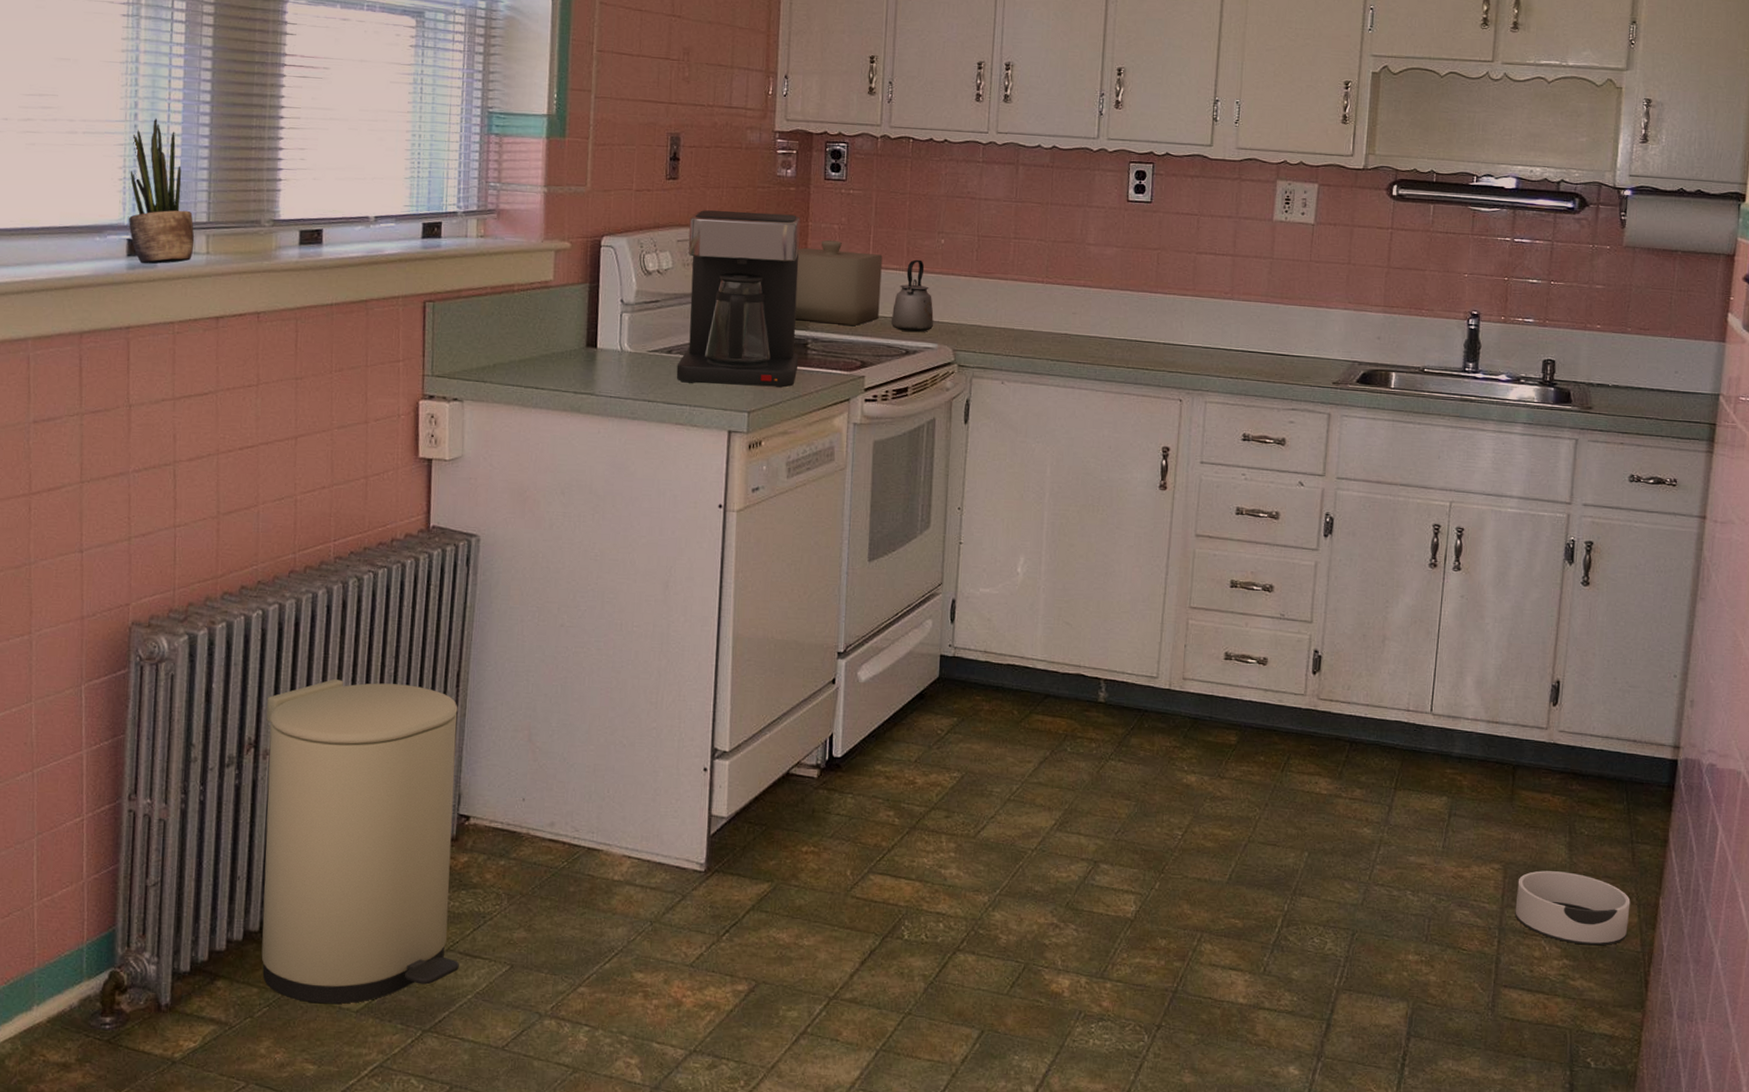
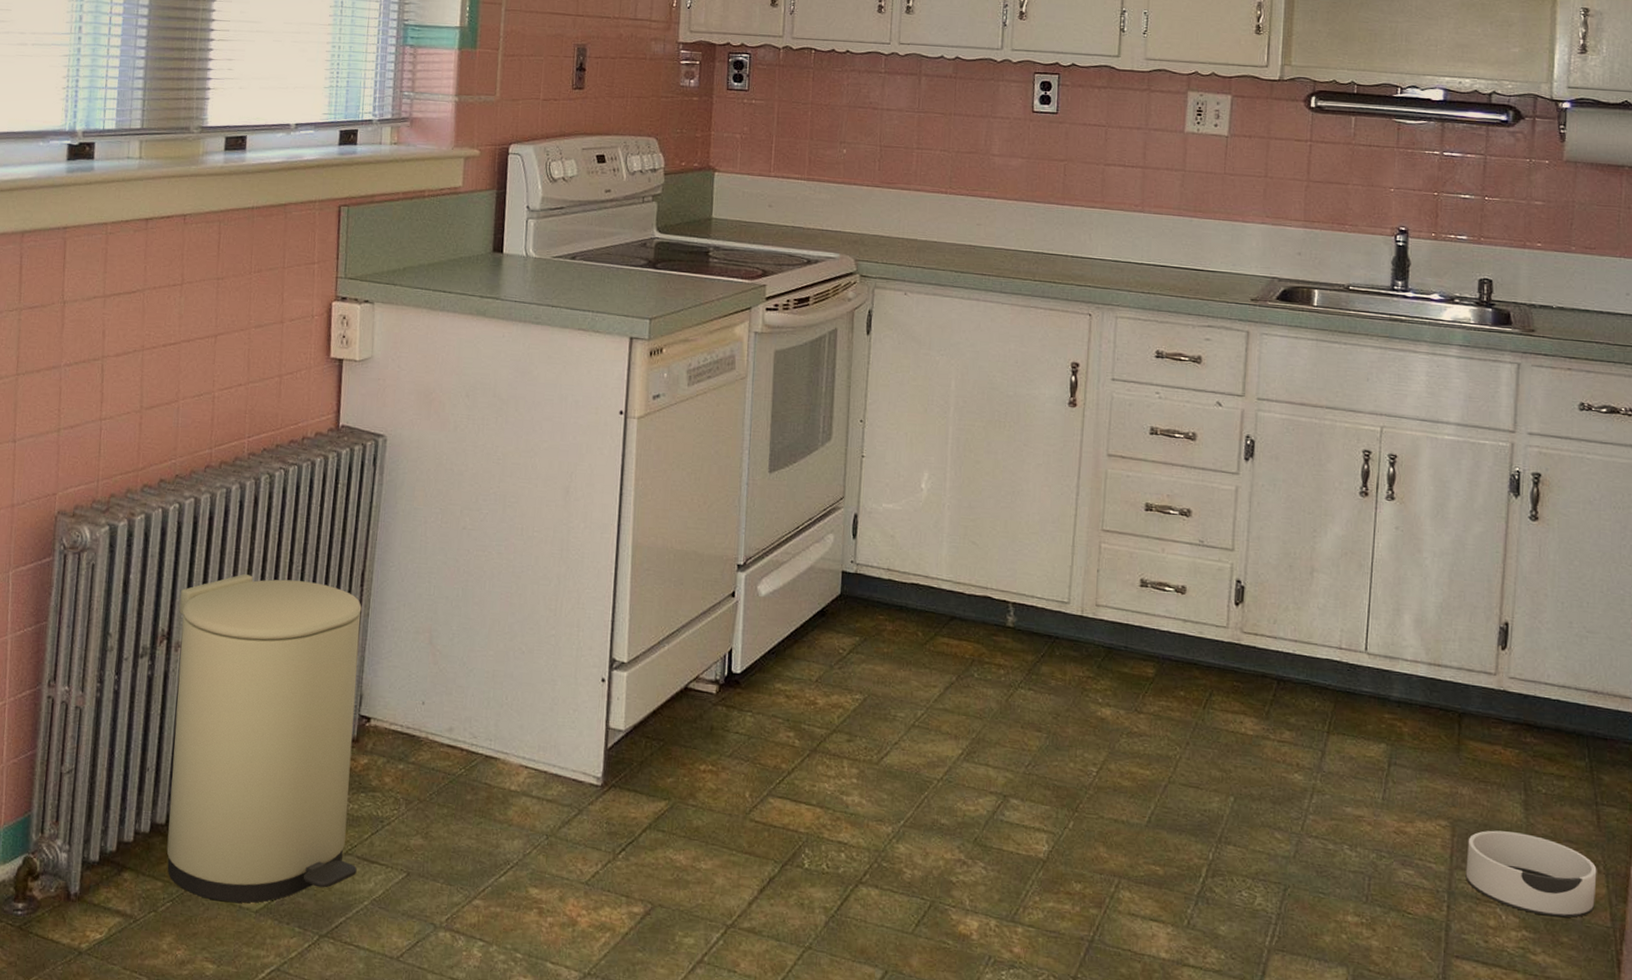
potted plant: present [129,118,195,265] -> none [70,31,129,168]
coffee maker: present [676,210,801,388] -> none [579,119,703,295]
canister: present [794,240,883,327] -> none [696,149,784,235]
kettle: present [890,259,934,333] -> none [792,169,836,243]

